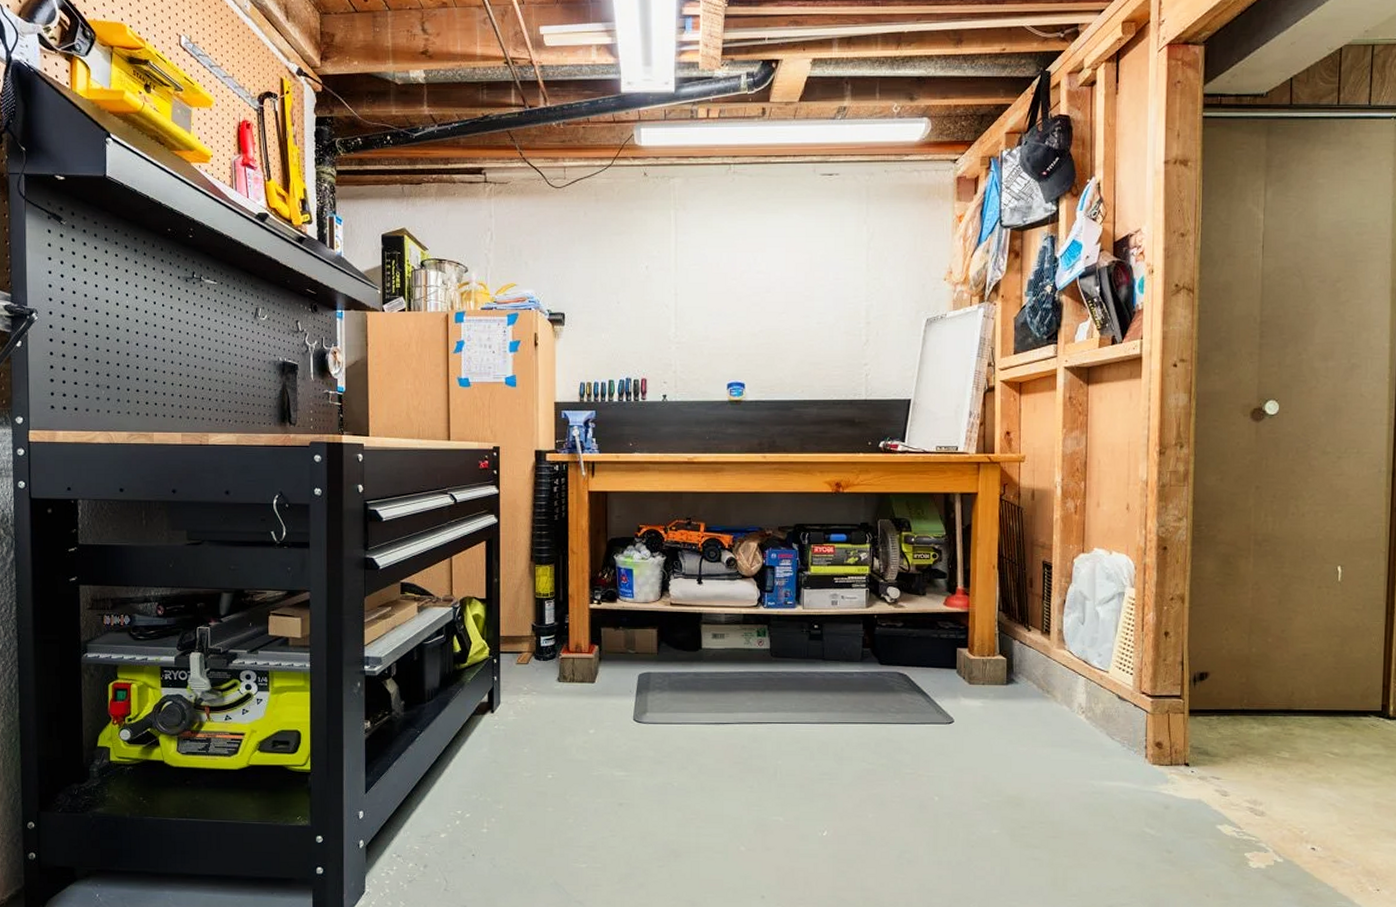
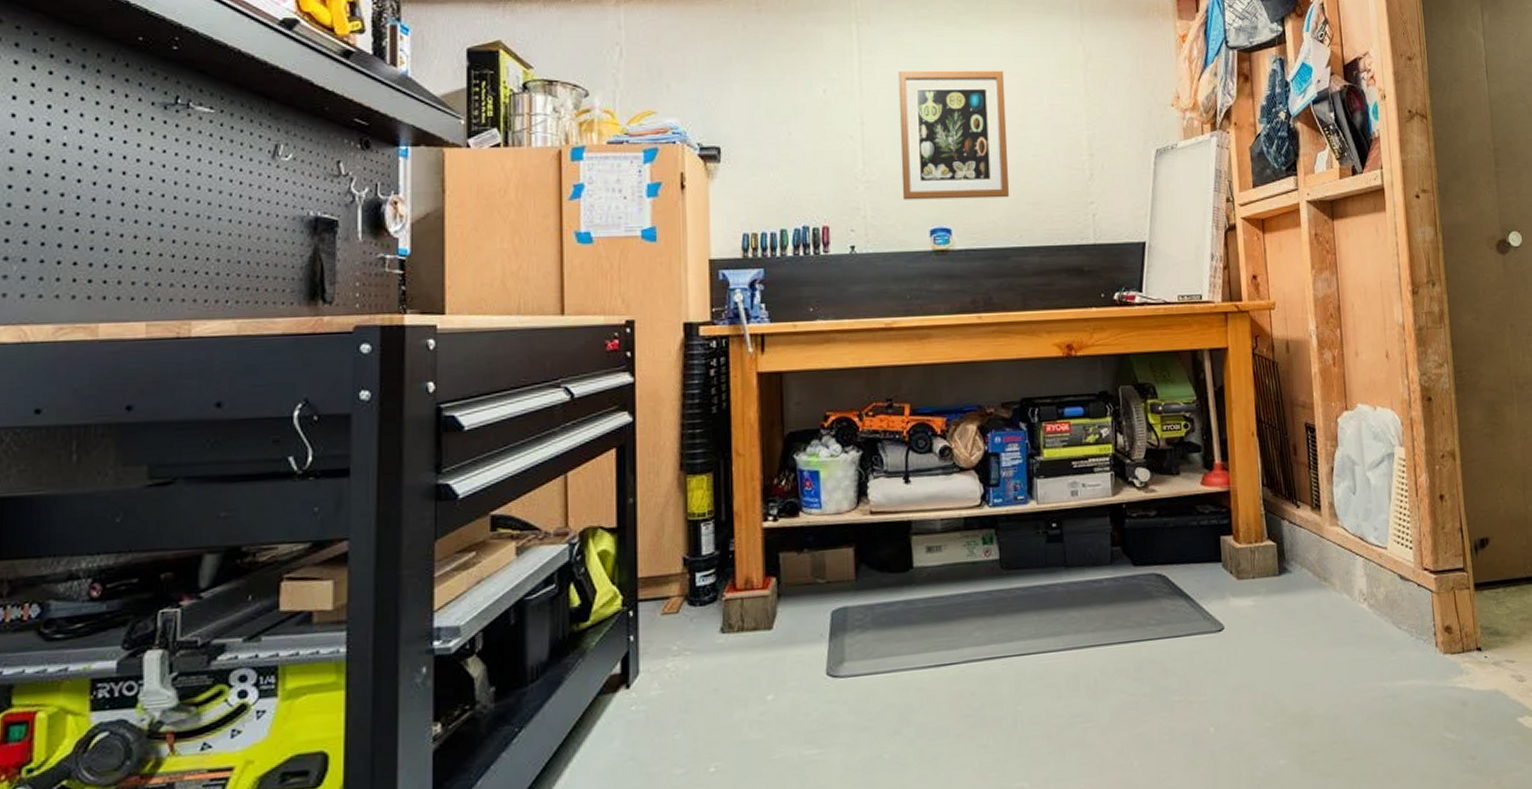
wall art: none [706,249,796,359] -> present [897,70,1010,200]

